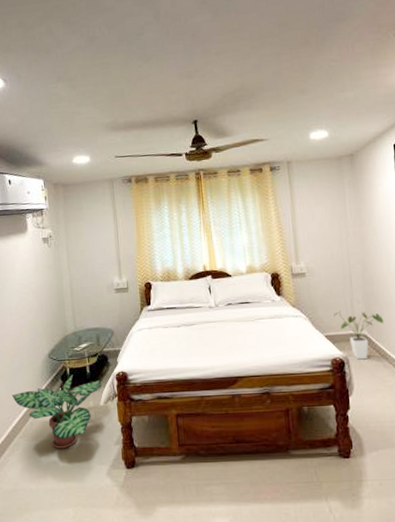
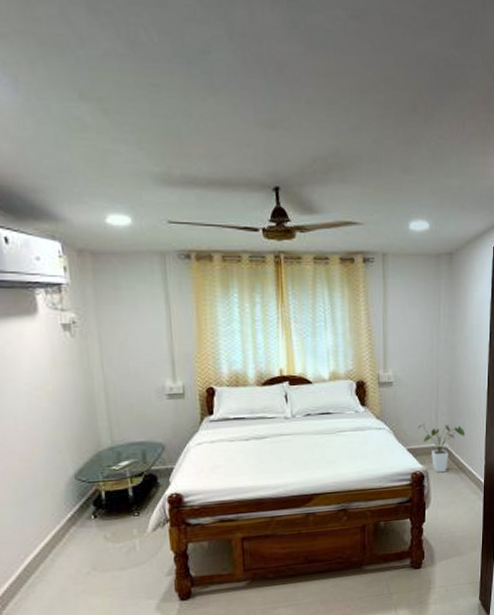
potted plant: present [11,375,101,449] -> none [21,499,149,587]

